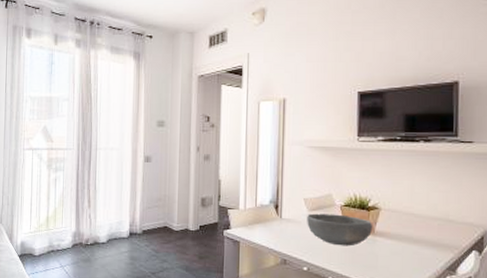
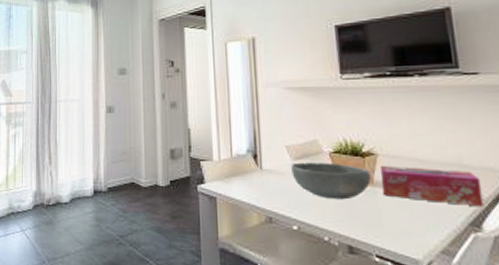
tissue box: none [382,219,461,255] -> present [381,166,484,207]

